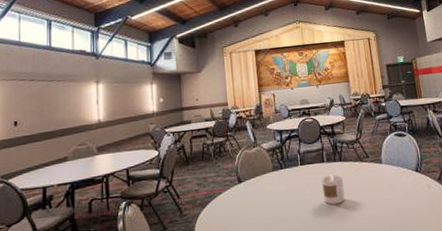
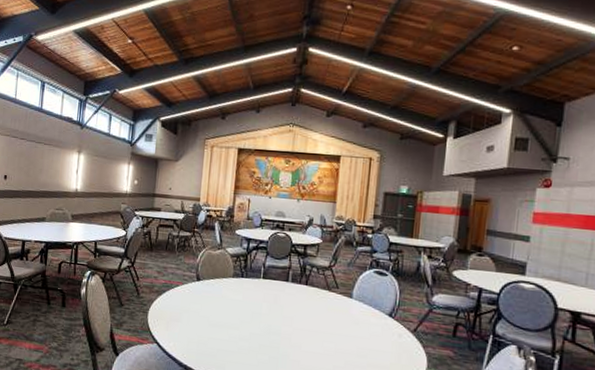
candle: present [321,173,345,205] -> none [280,294,306,327]

